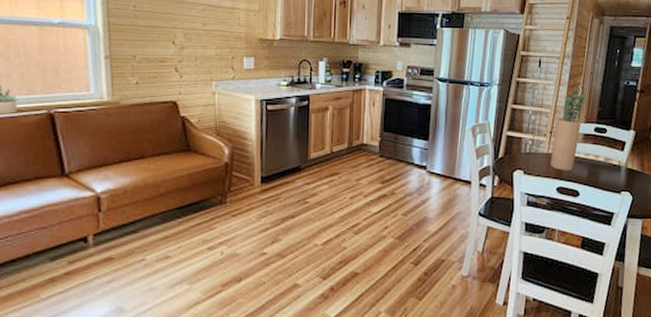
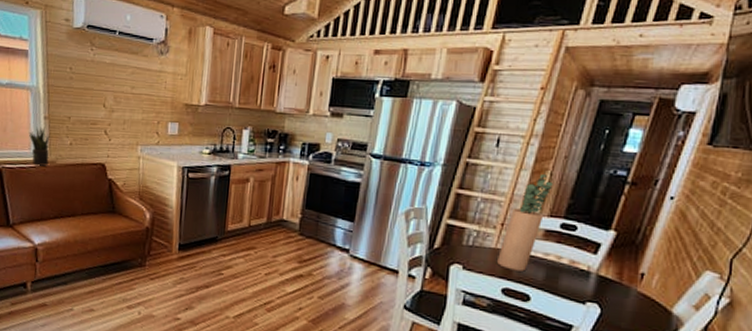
potted plant: none [86,66,112,108] -> present [28,126,50,166]

